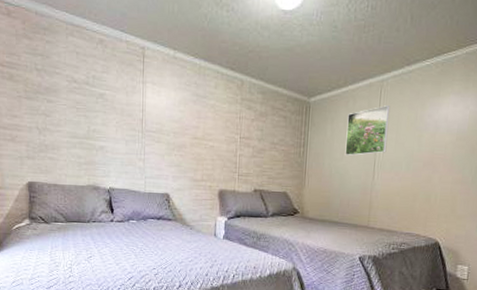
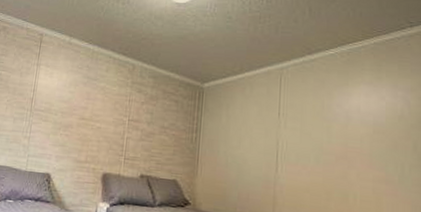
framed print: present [345,105,391,156] -> none [242,93,292,145]

